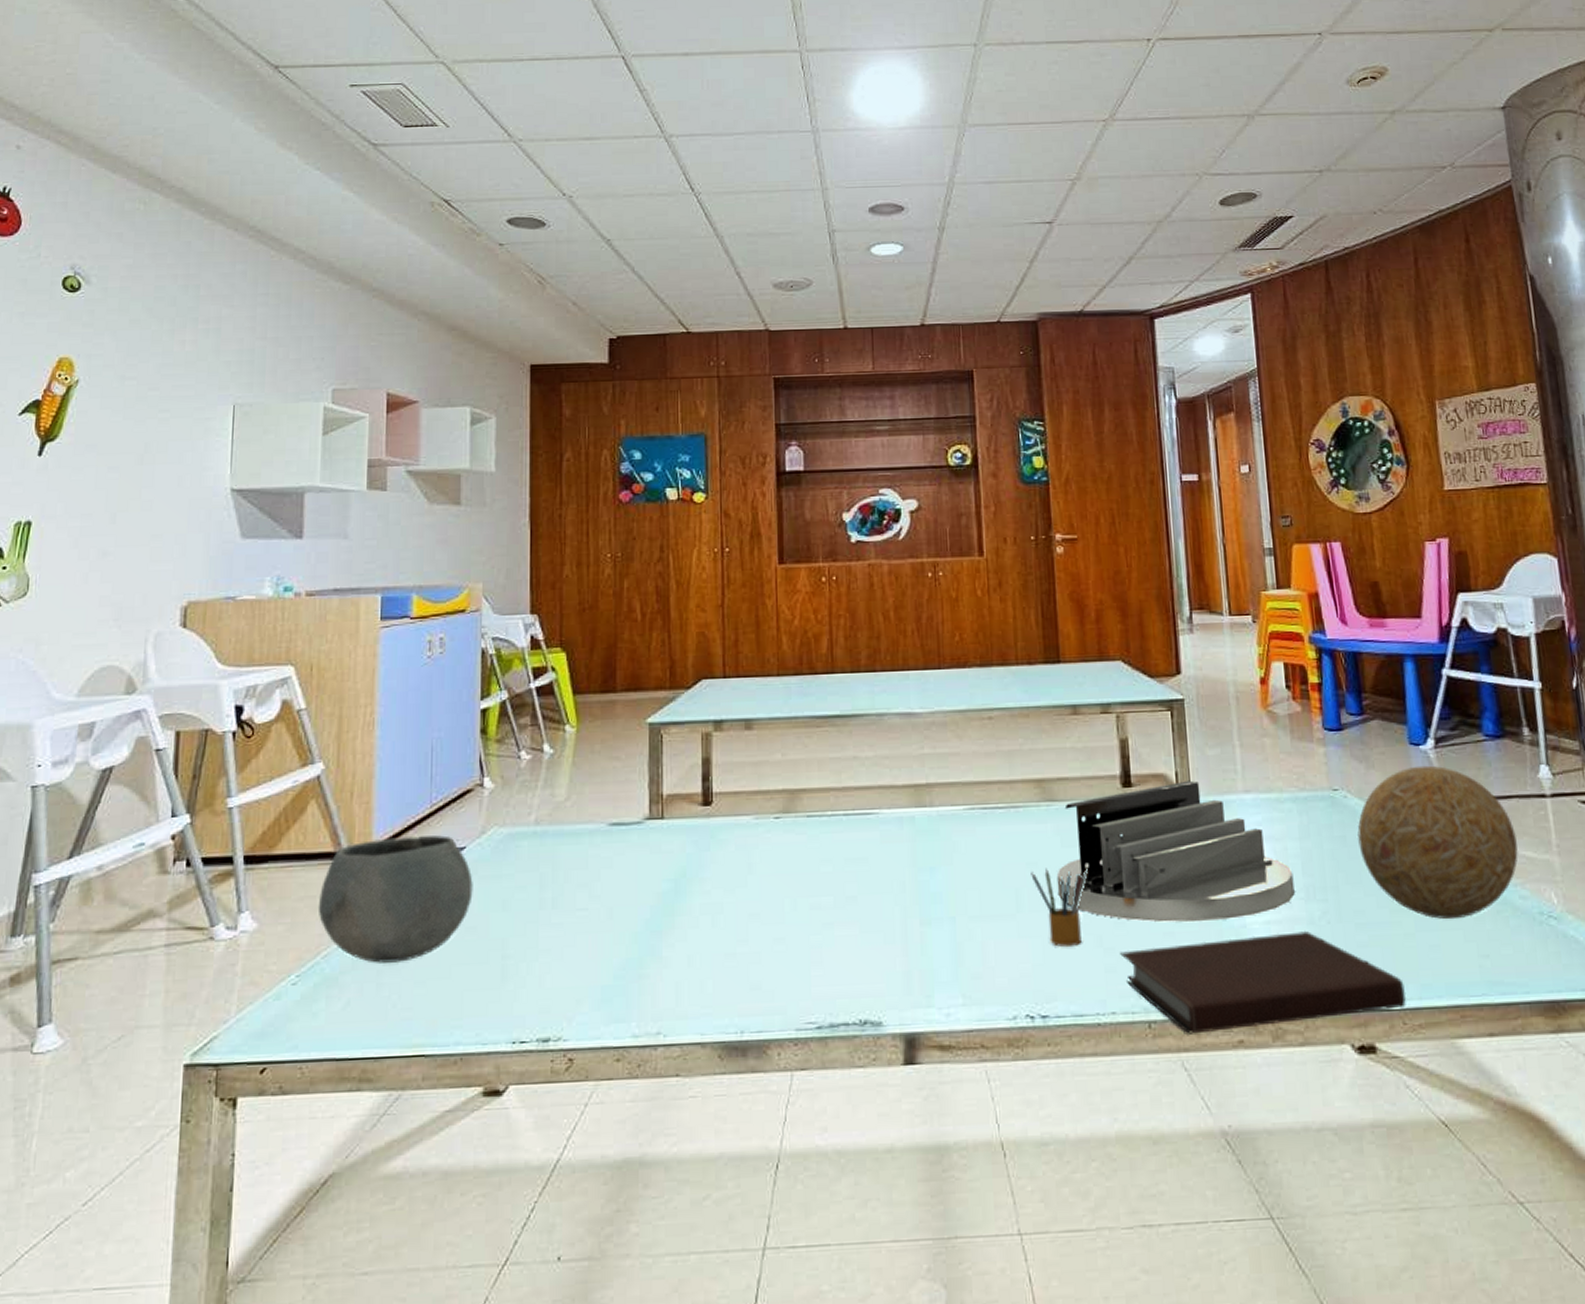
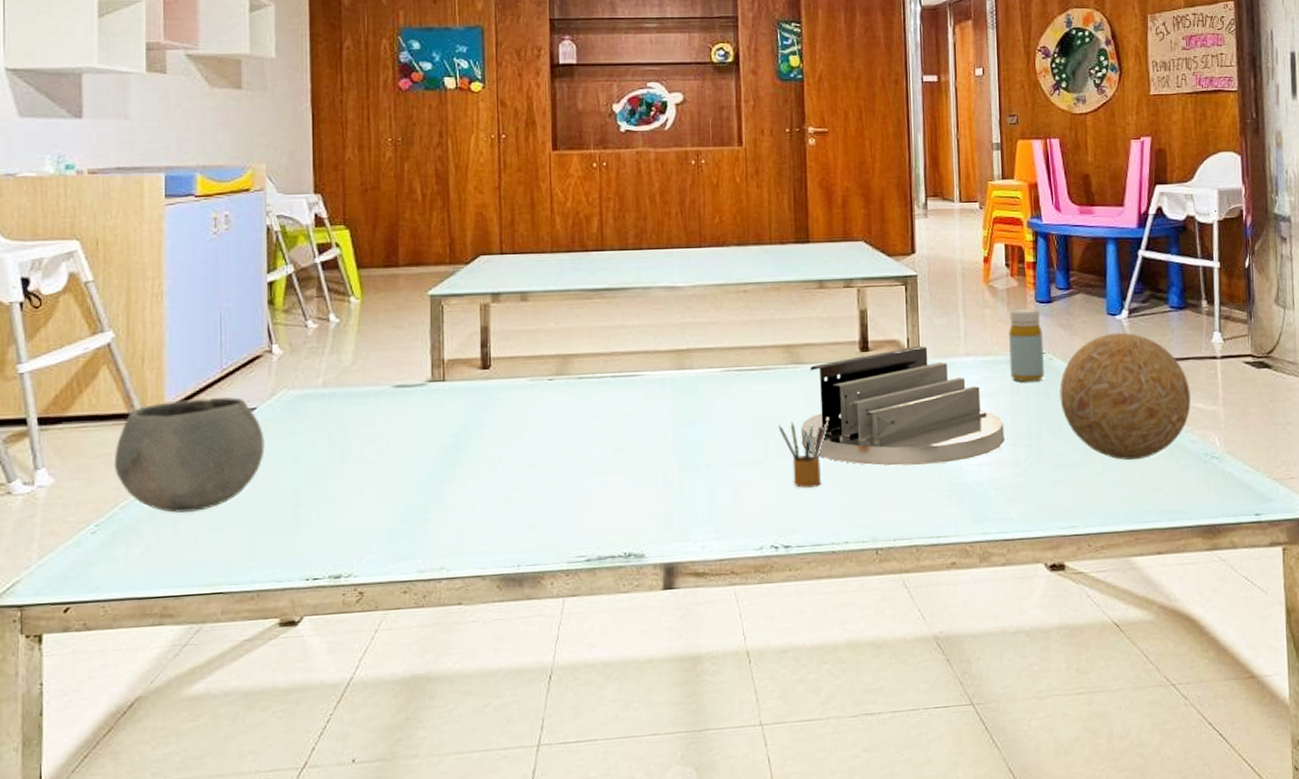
notebook: present [1120,930,1407,1034] -> none [854,471,1092,559]
bottle: none [1293,736,1339,824] -> present [1009,308,1044,382]

